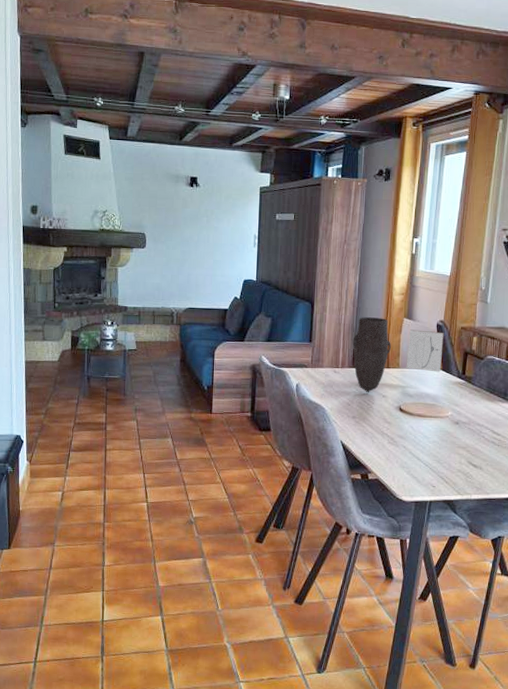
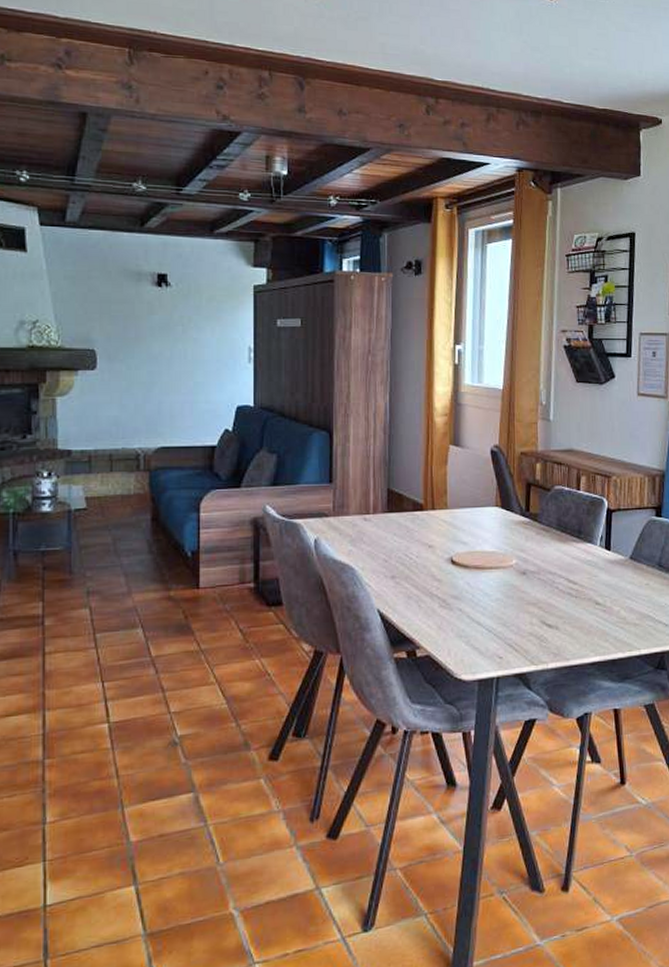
vase: present [352,317,444,393] -> none [386,446,501,544]

